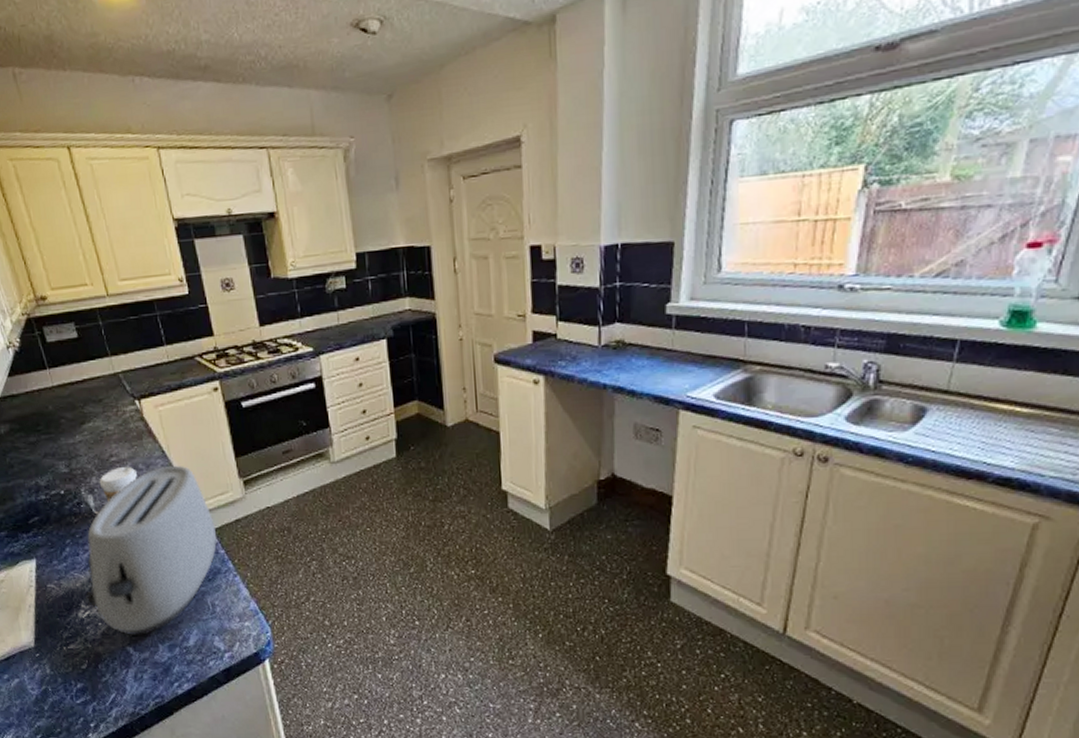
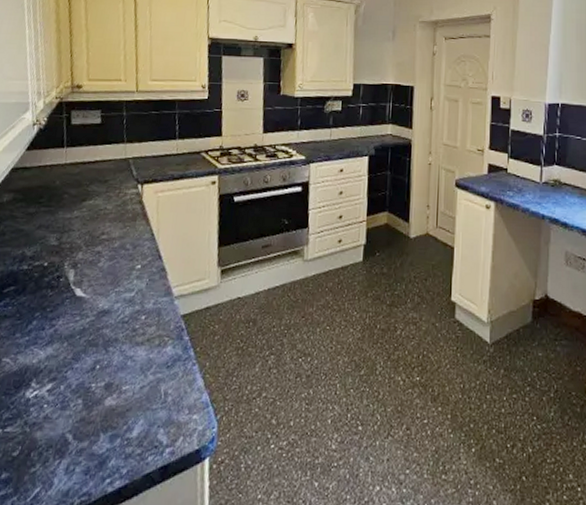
toaster: present [85,465,217,637] -> none [37,248,185,423]
coffee cup: present [99,466,137,501] -> none [84,244,123,278]

